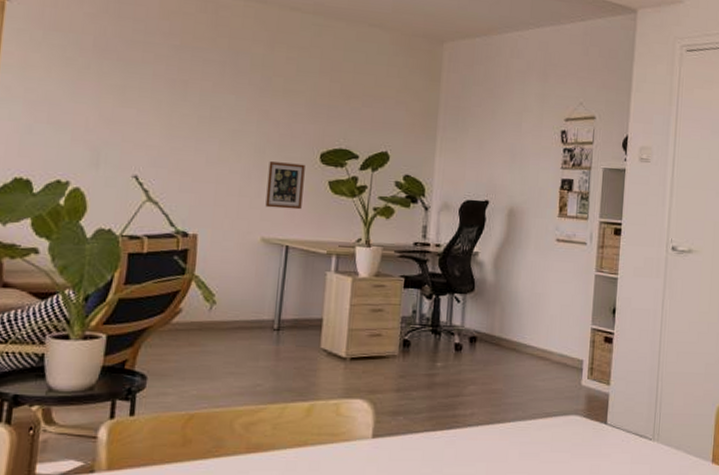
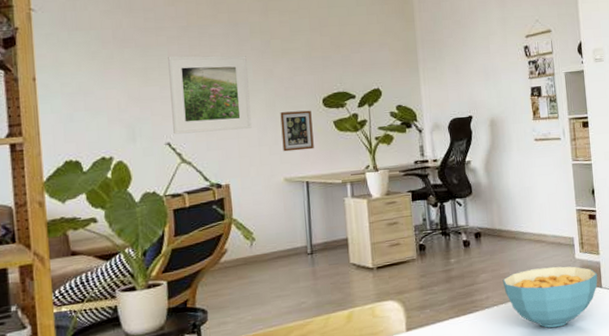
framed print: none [144,76,242,174] -> present [168,55,252,135]
cereal bowl: none [492,389,604,462] -> present [502,266,598,328]

